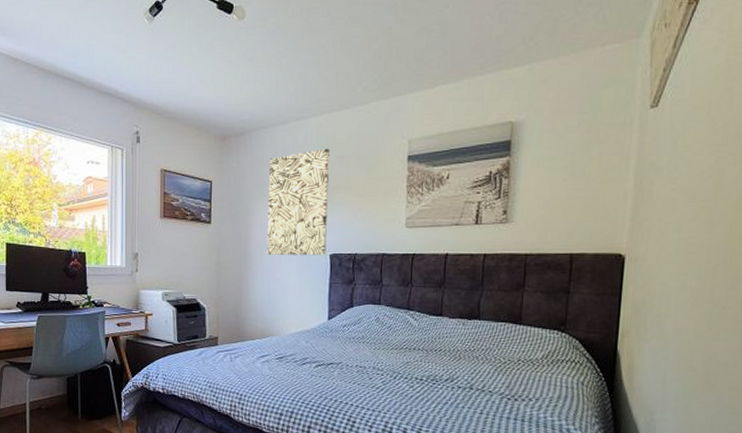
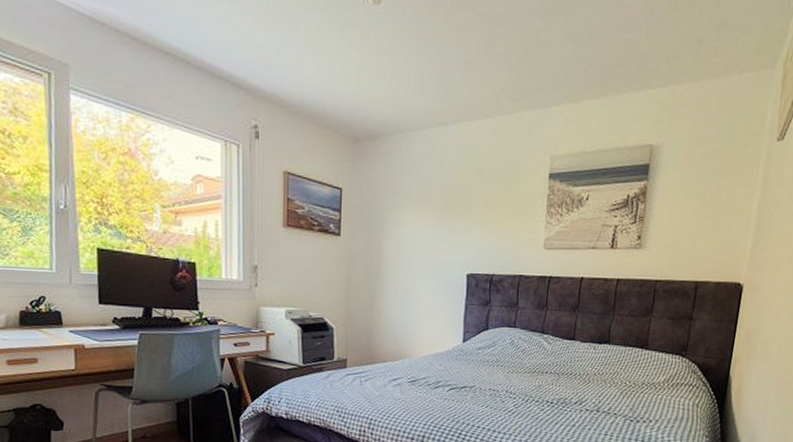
wall art: present [266,148,329,256] -> none [400,159,470,275]

